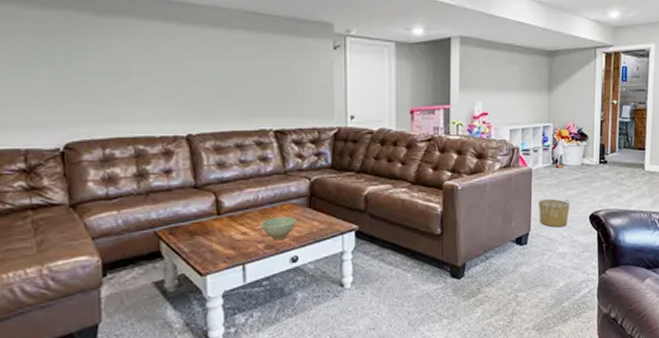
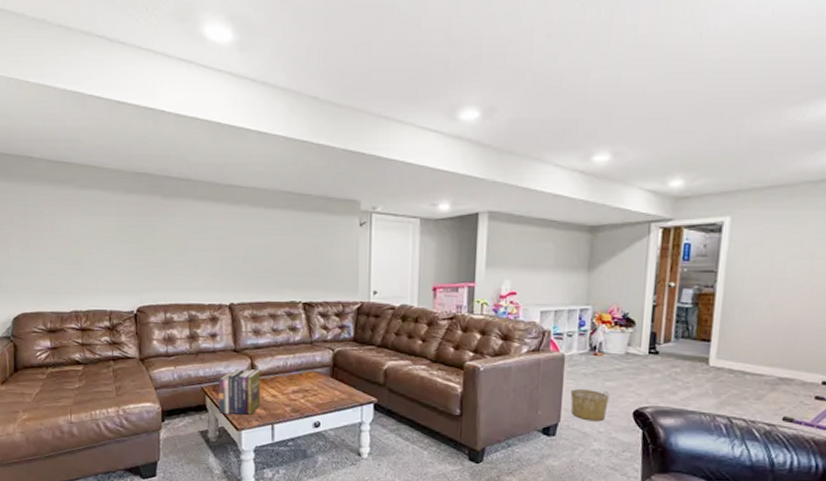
books: none [175,206,229,259] -> present [218,369,261,415]
bowl: present [260,217,296,241] -> none [288,384,320,406]

